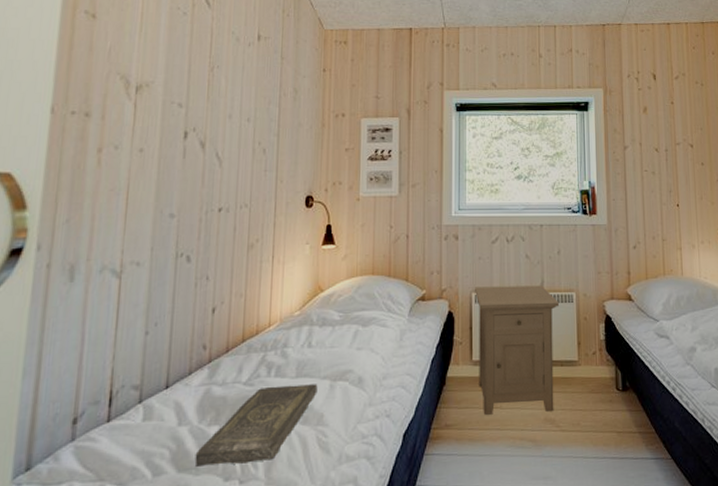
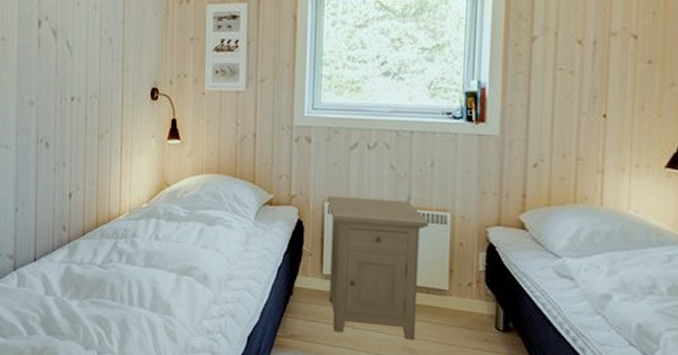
book: present [194,384,318,468] -> none [60,271,165,339]

